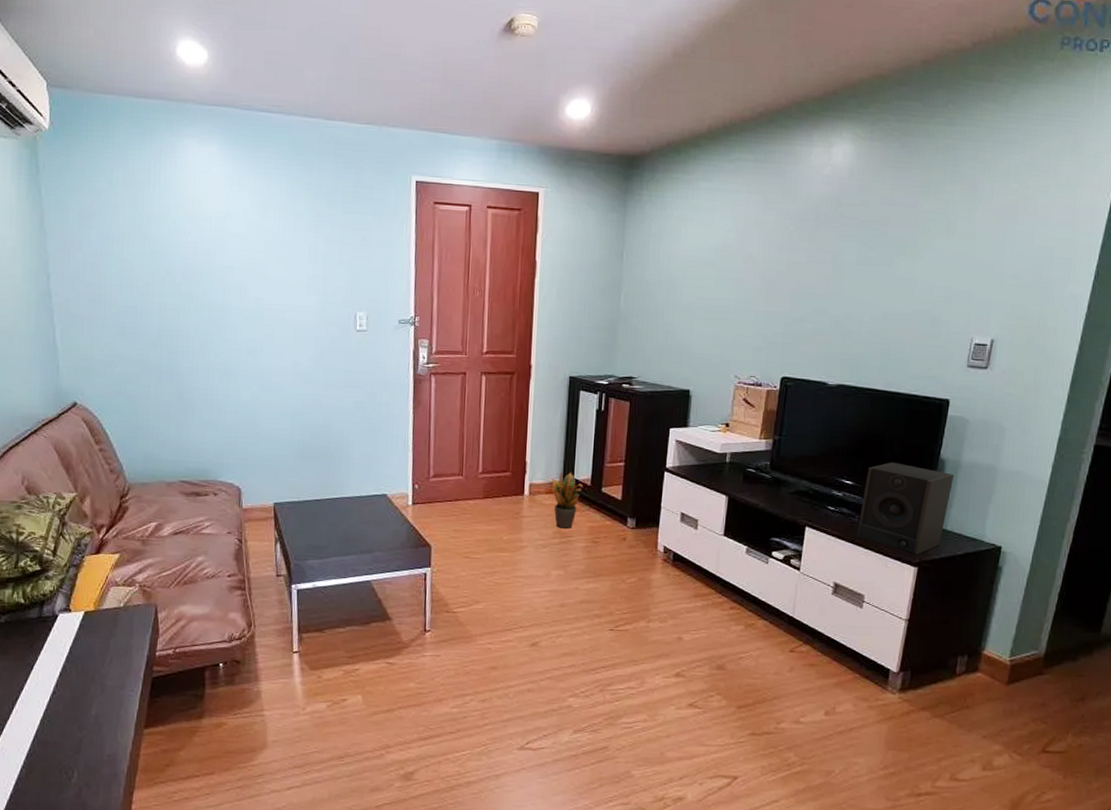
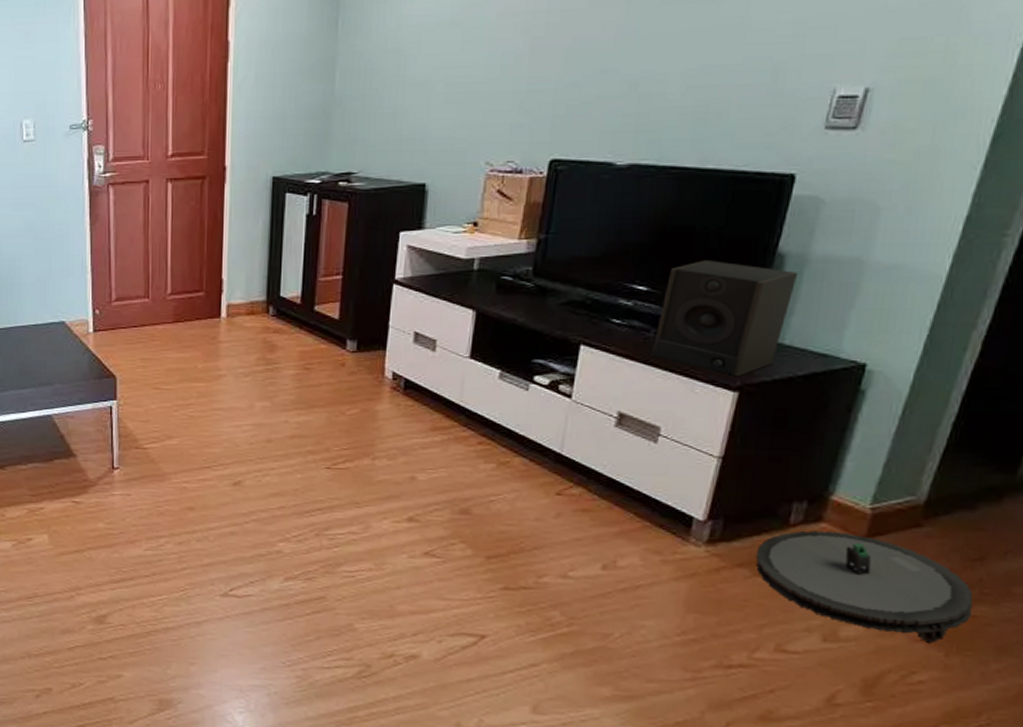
potted plant: present [551,471,584,529] -> none [253,289,292,354]
robot vacuum: none [934,679,1080,768] -> present [755,530,974,643]

